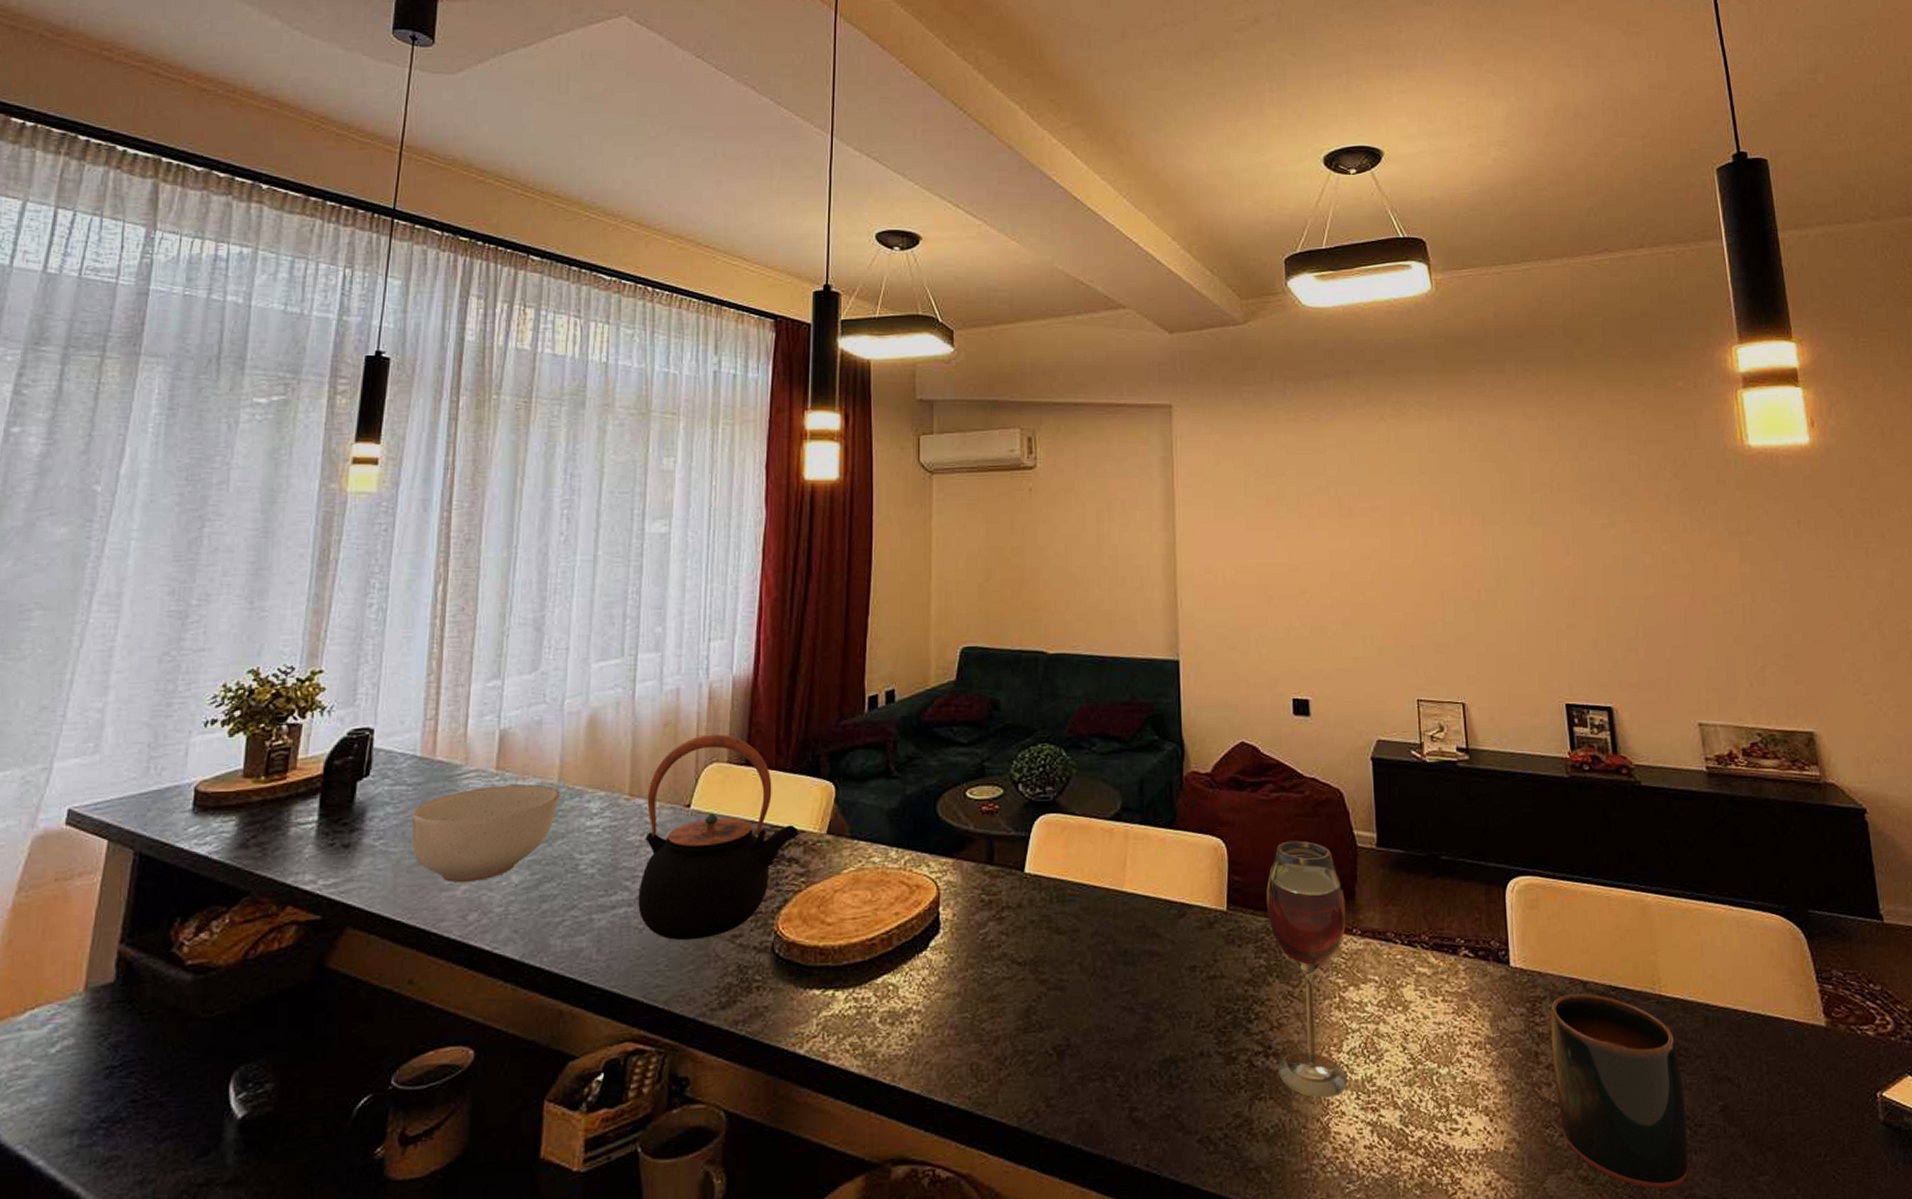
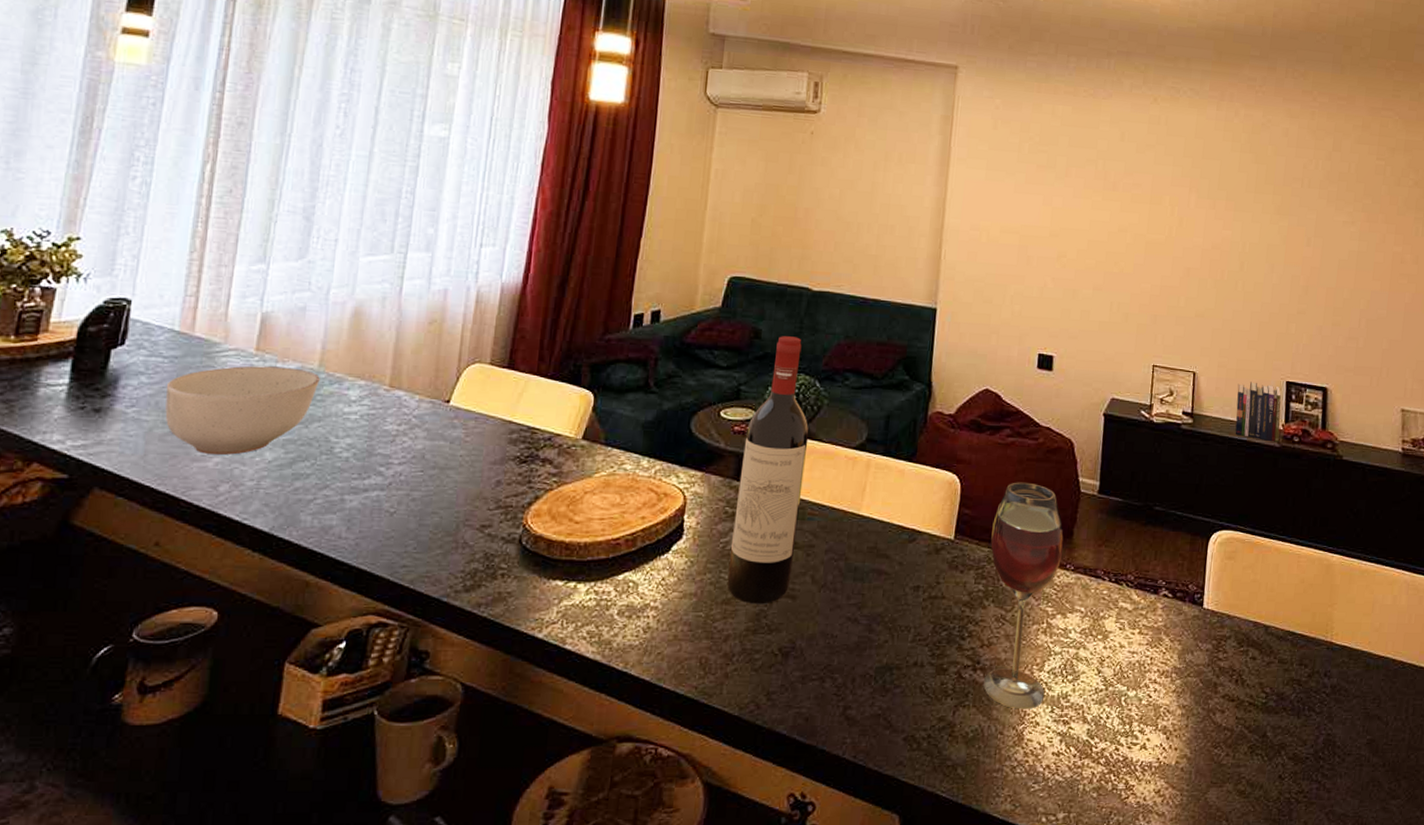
teapot: present [638,734,799,941] -> none [390,335,555,527]
wine bottle: none [990,704,1061,1000] -> present [727,336,809,604]
books: none [1513,708,1567,773] -> present [1235,382,1281,442]
mug: present [1550,993,1688,1189] -> none [1228,636,1339,805]

